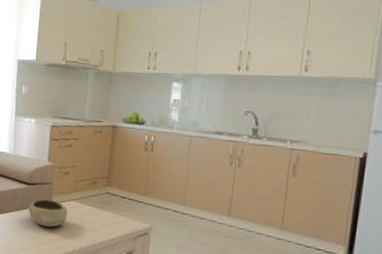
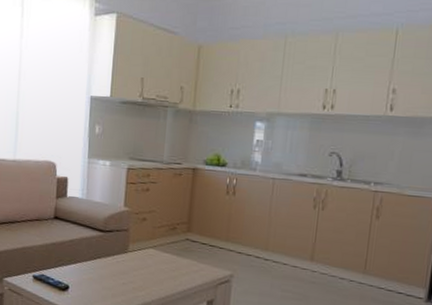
bowl: present [28,199,68,228] -> none [103,247,146,277]

